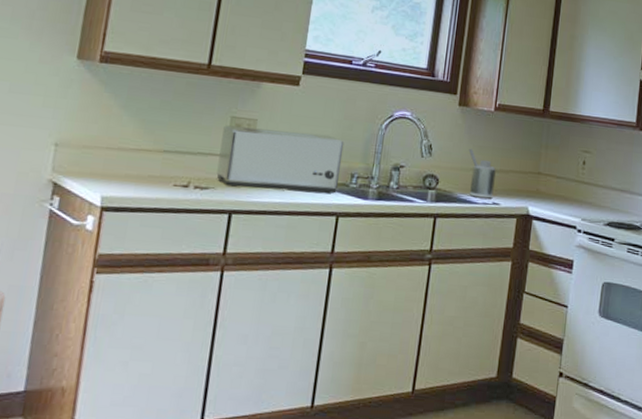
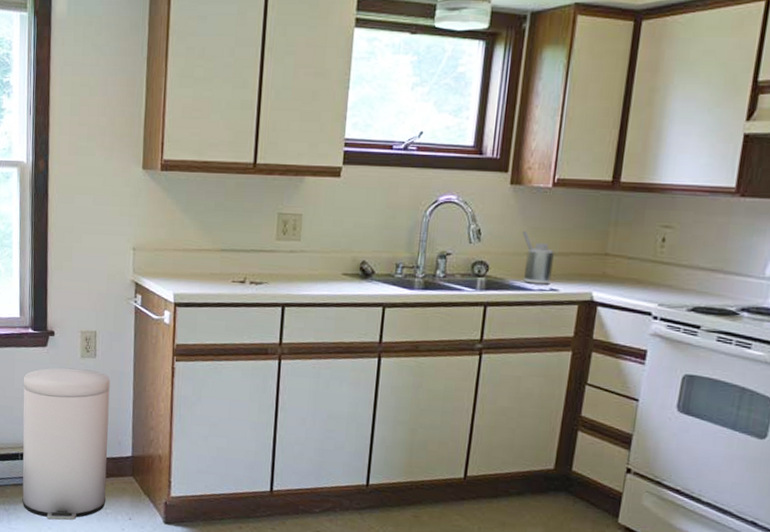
toaster: present [216,125,345,194] -> none [268,222,388,284]

